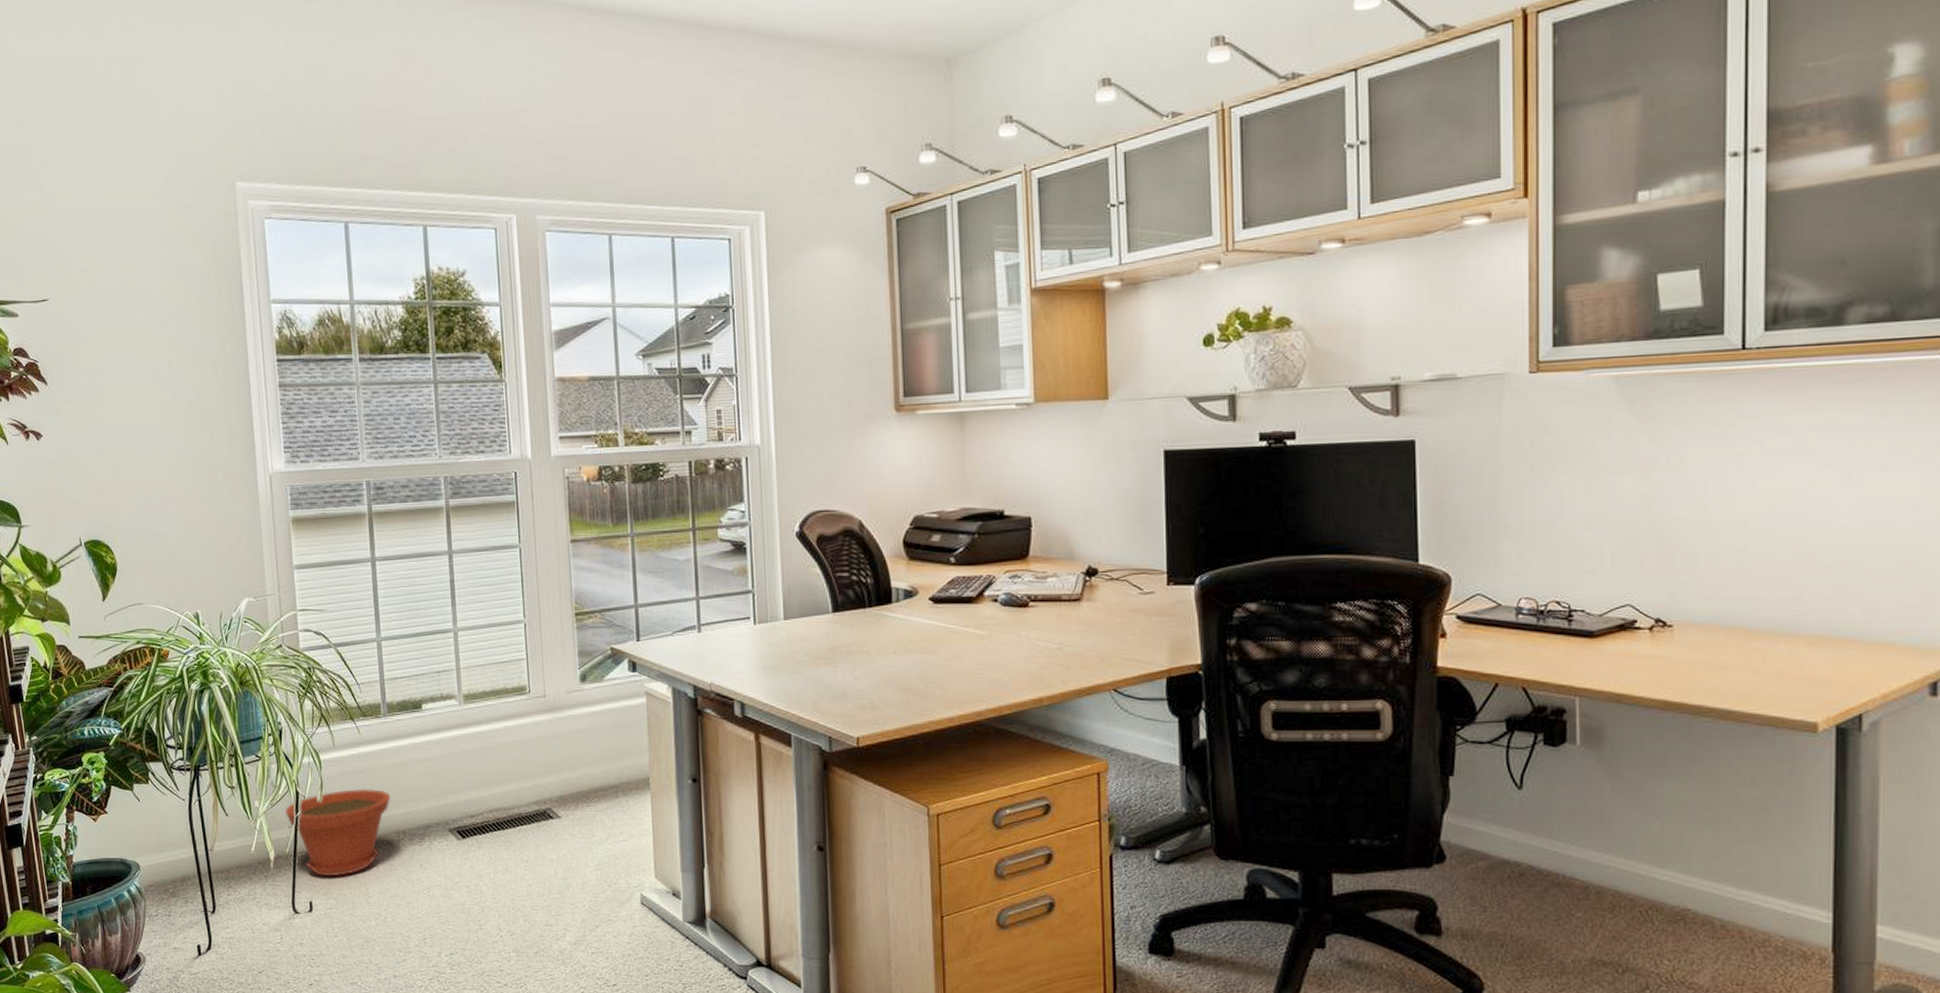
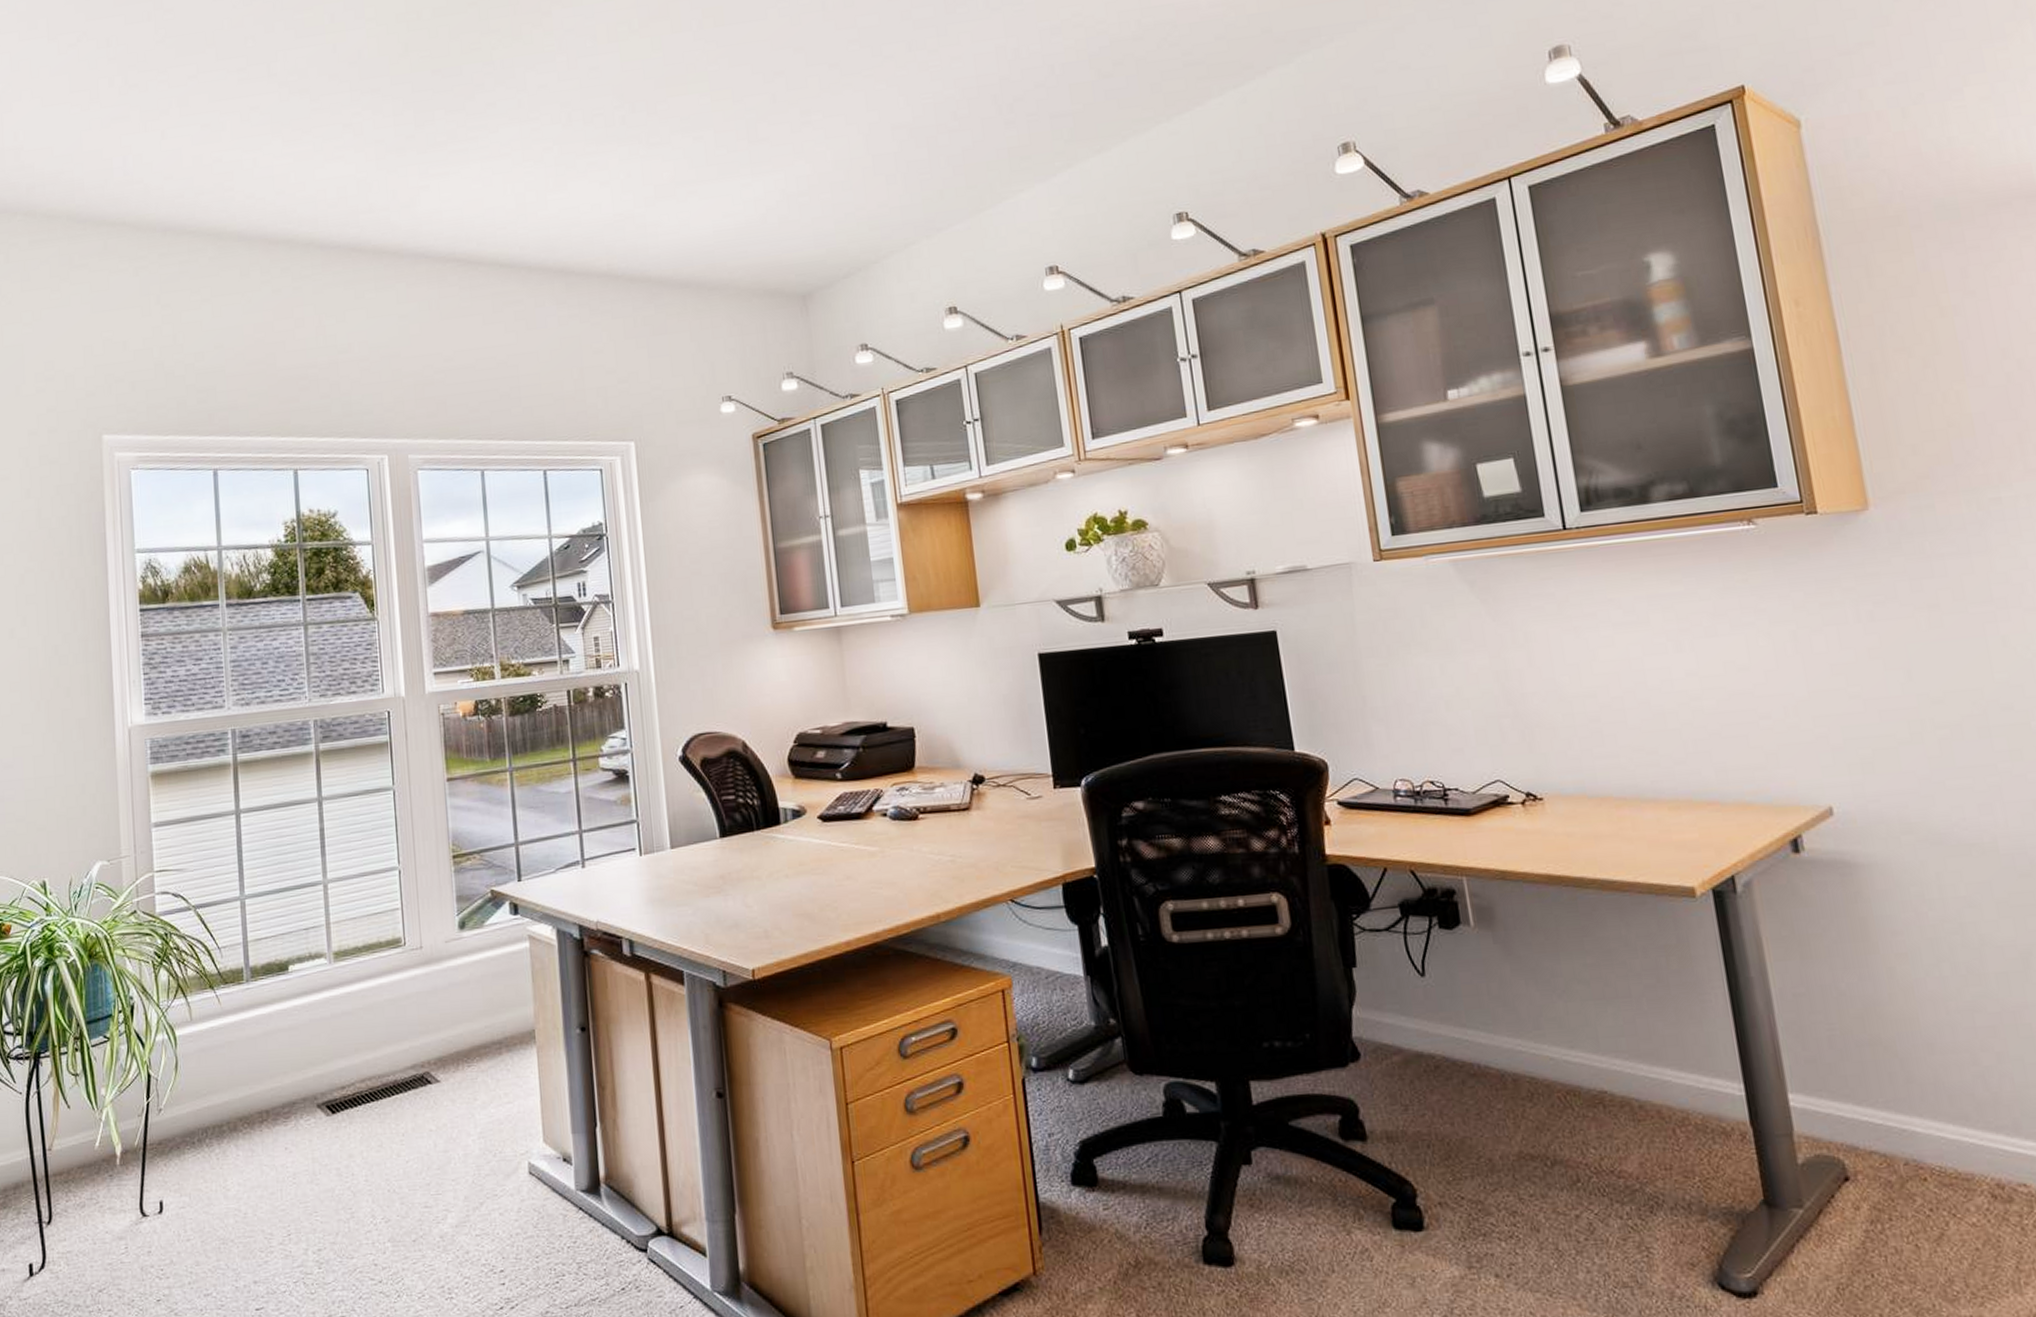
plant pot: present [284,788,391,877] -> none [134,1064,254,1171]

